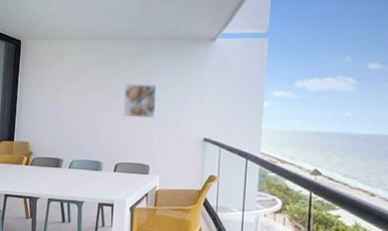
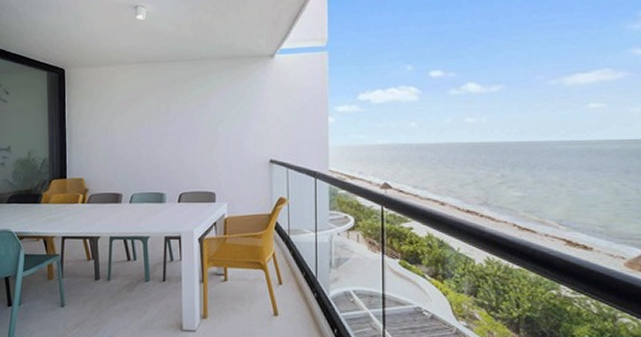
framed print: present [123,84,157,118] -> none [181,107,217,143]

